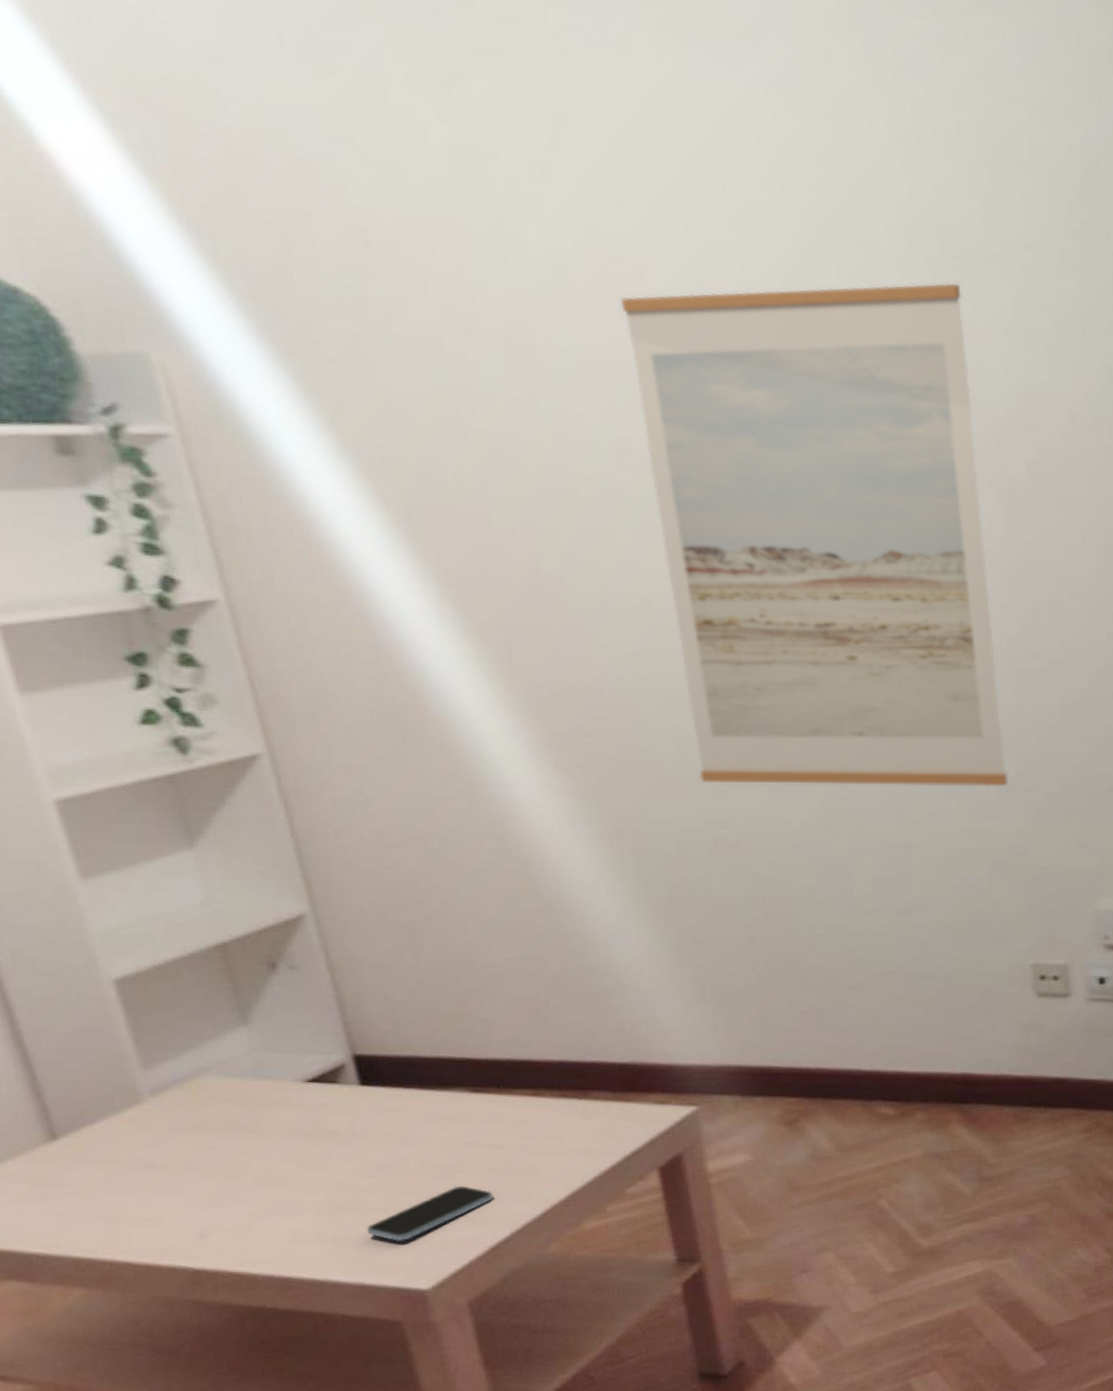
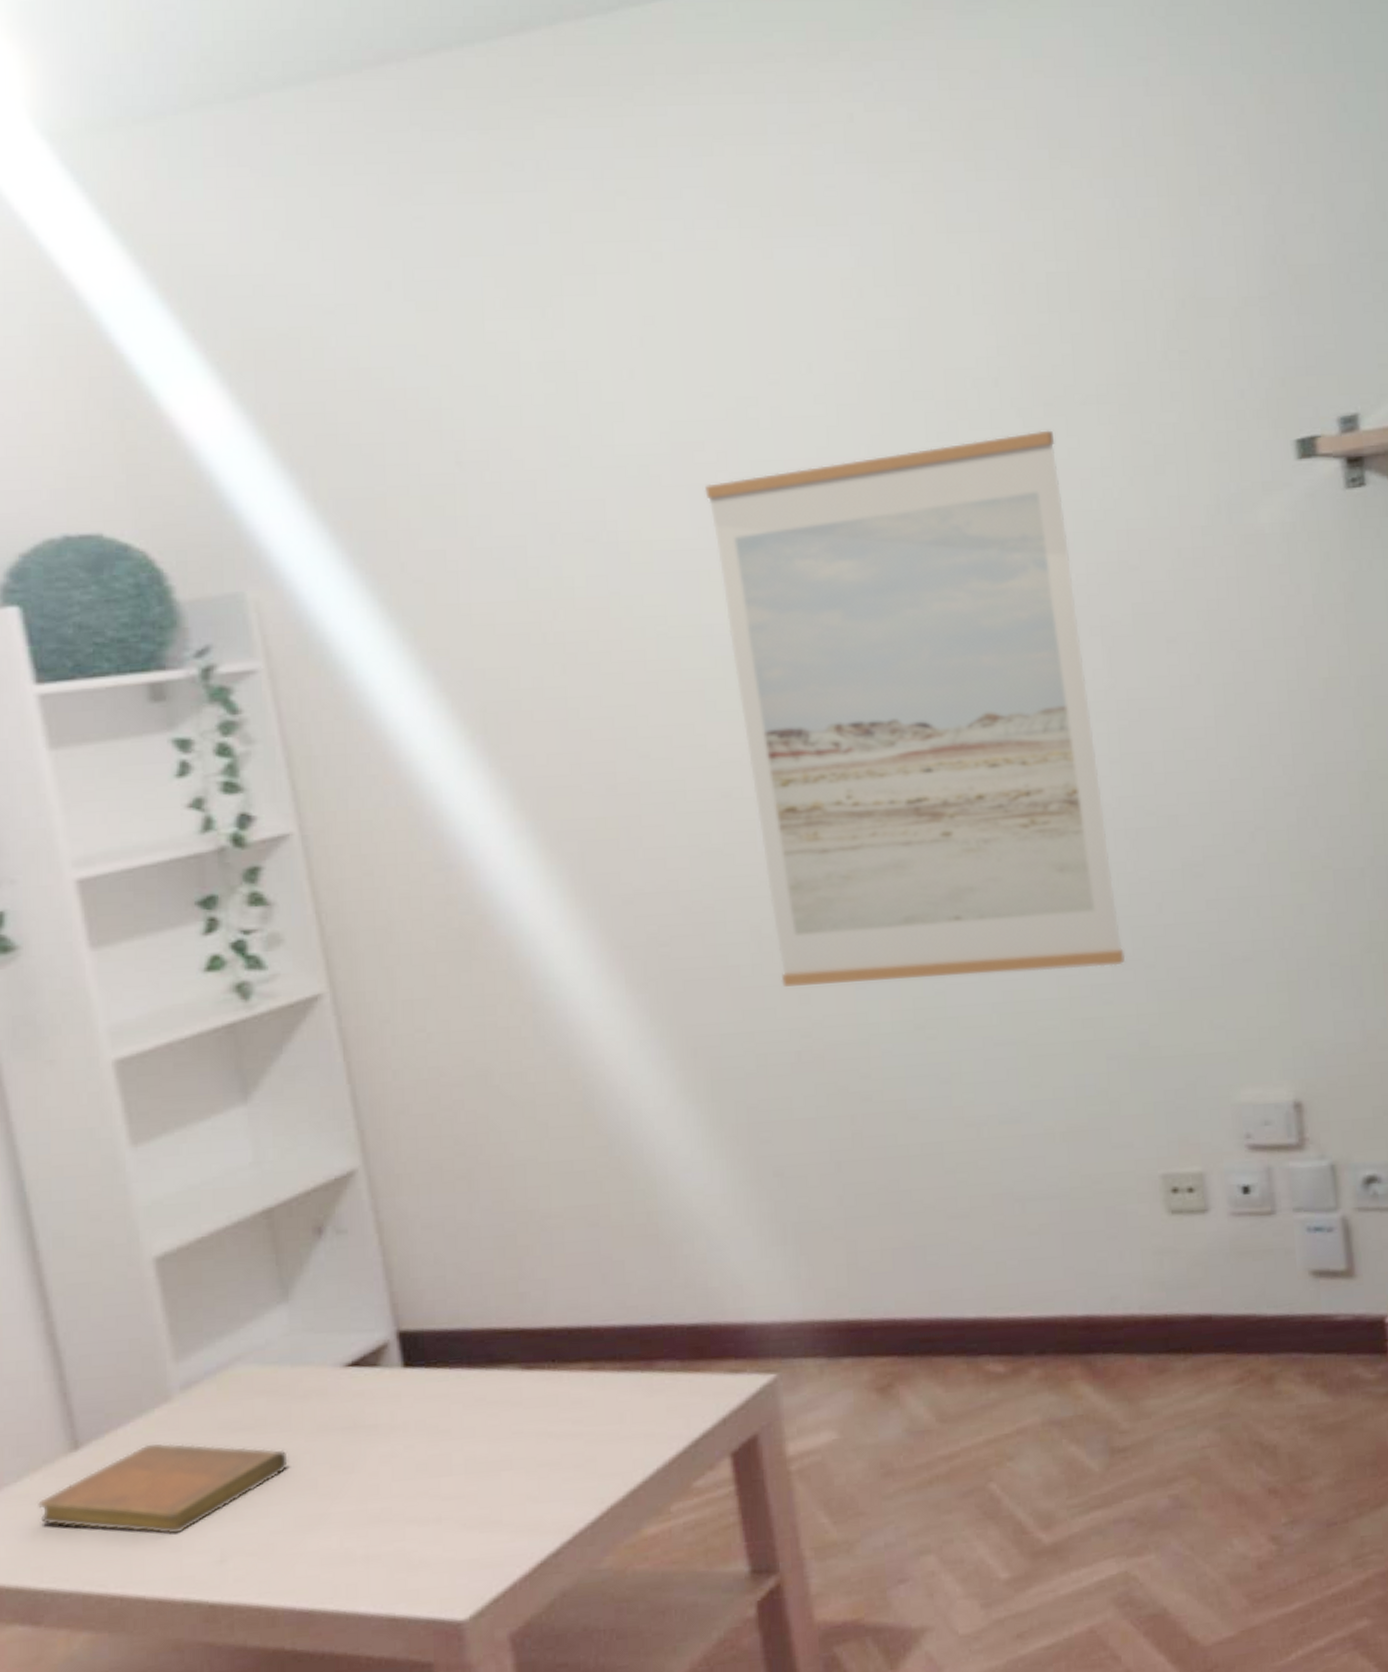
notebook: none [22,1137,258,1213] -> present [38,1442,288,1535]
smartphone: present [366,1185,493,1241] -> none [400,1486,543,1560]

